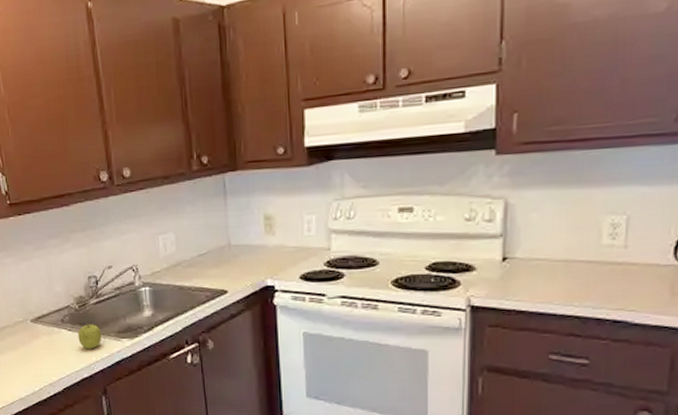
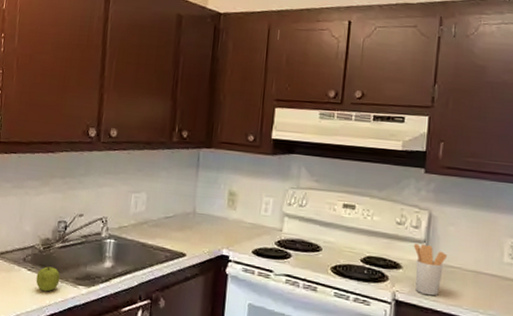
utensil holder: none [487,238,530,296] -> present [413,244,447,296]

